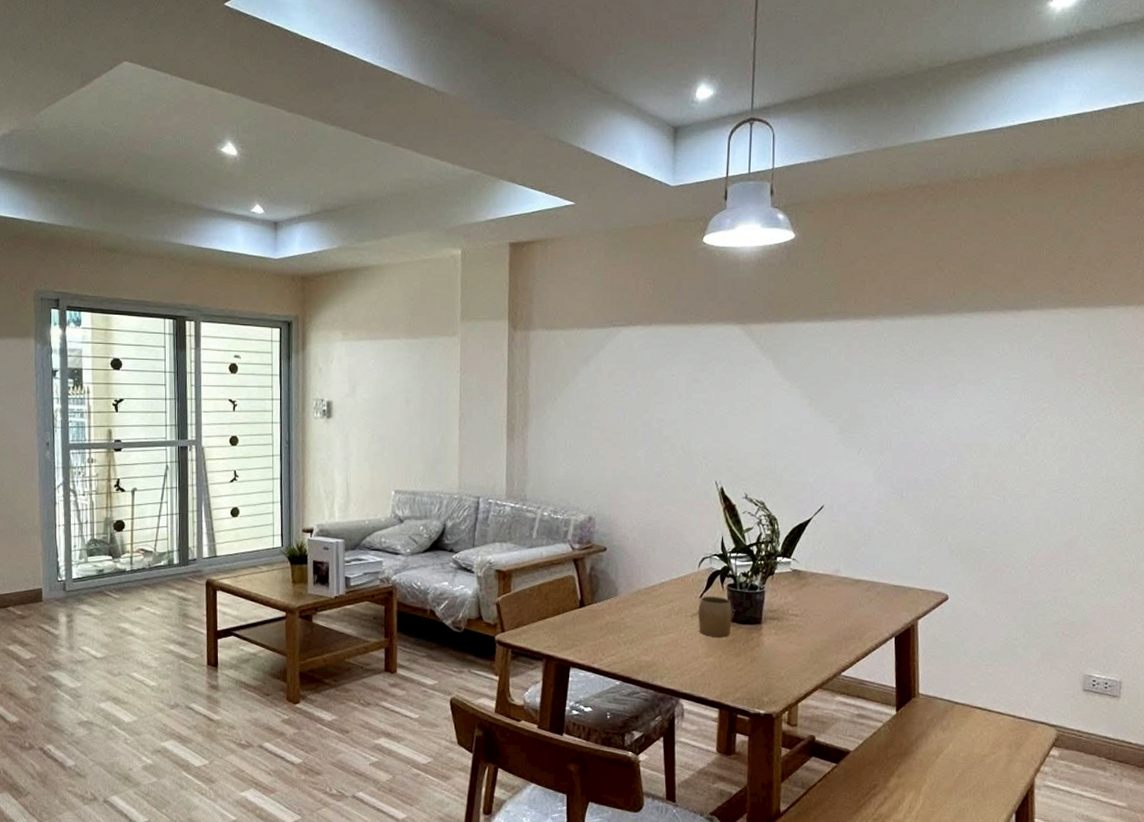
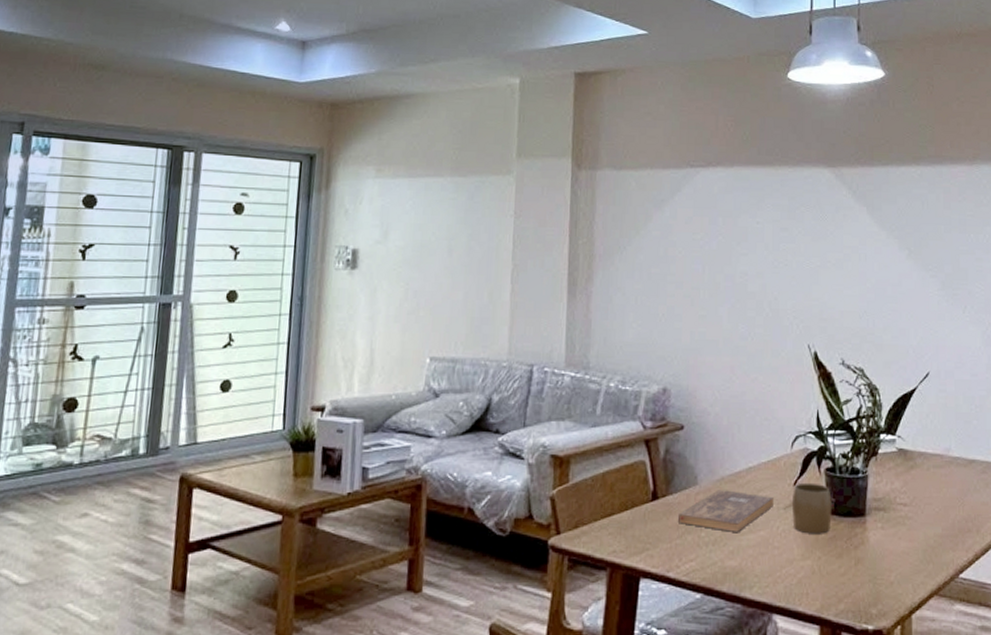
bible: none [601,600,682,635] -> present [677,490,774,533]

